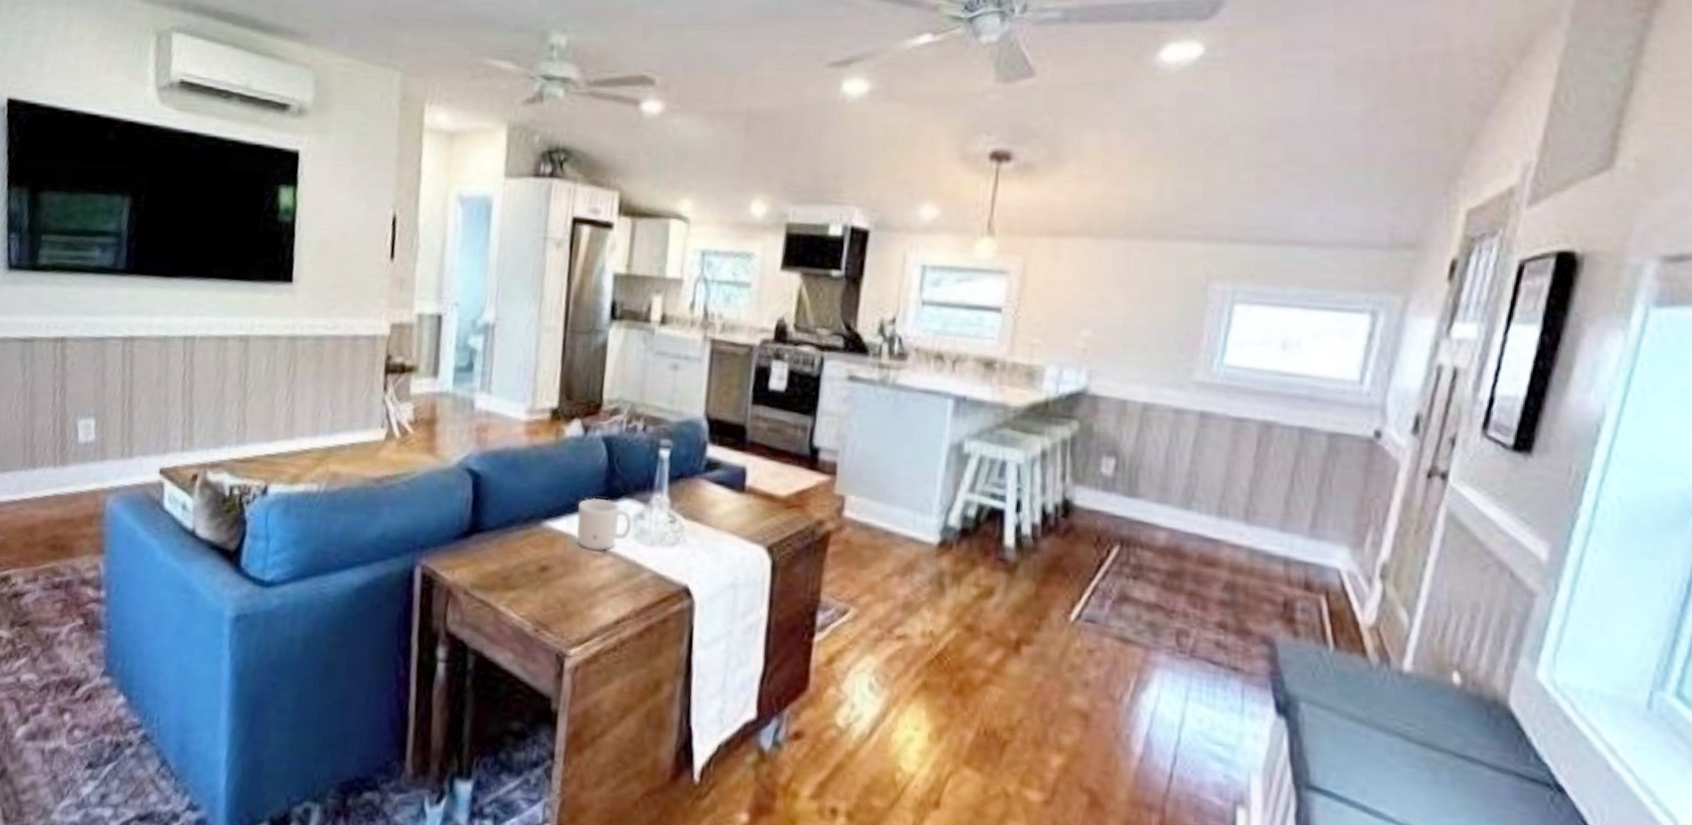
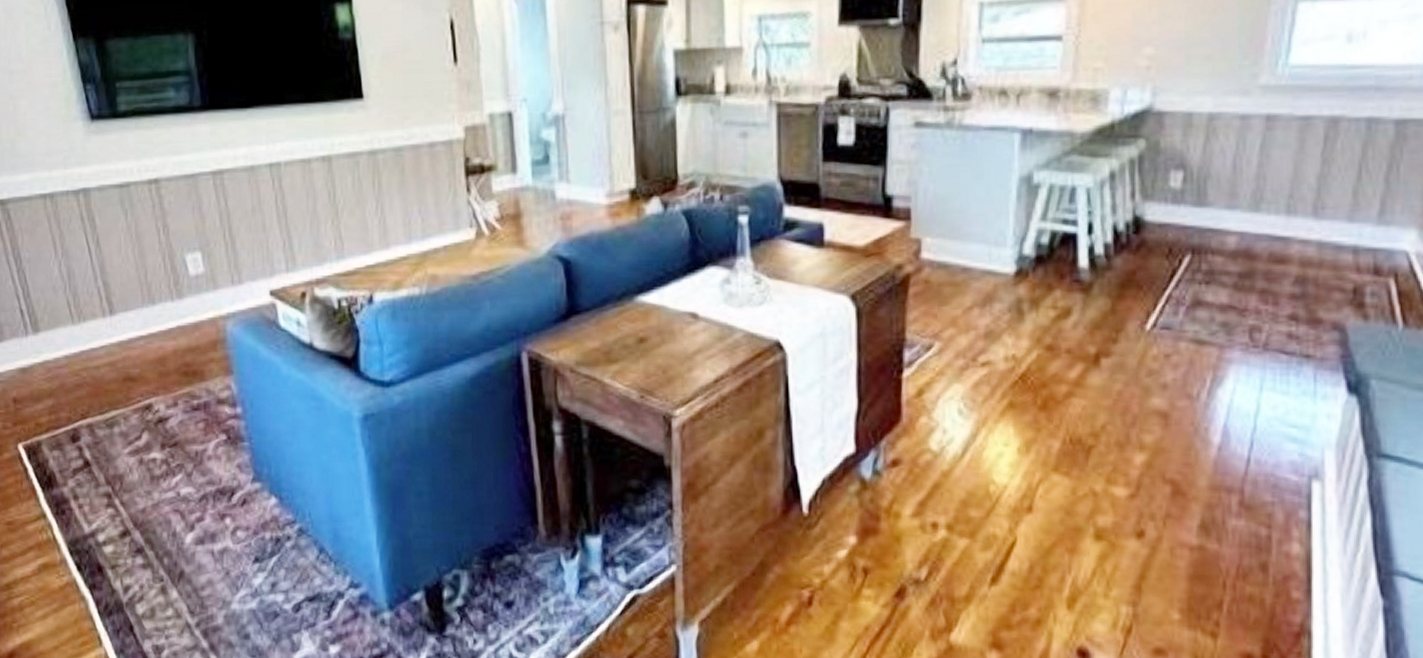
mug: present [576,498,633,552] -> none [666,270,720,318]

